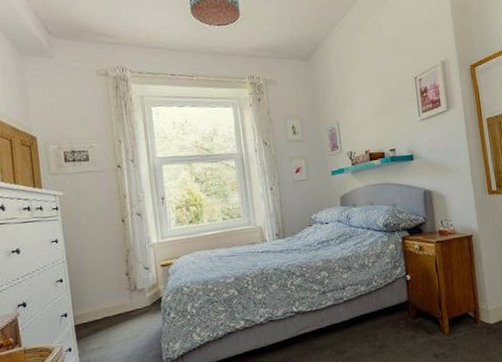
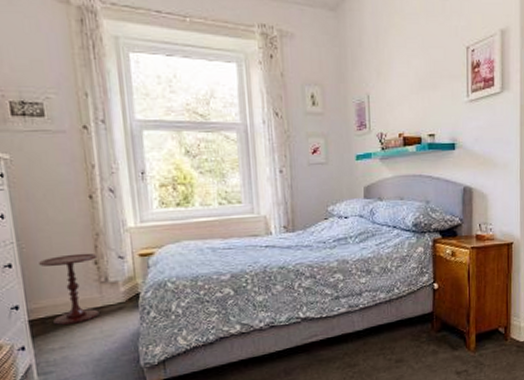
side table: none [83,266,130,329] -> present [39,252,99,326]

